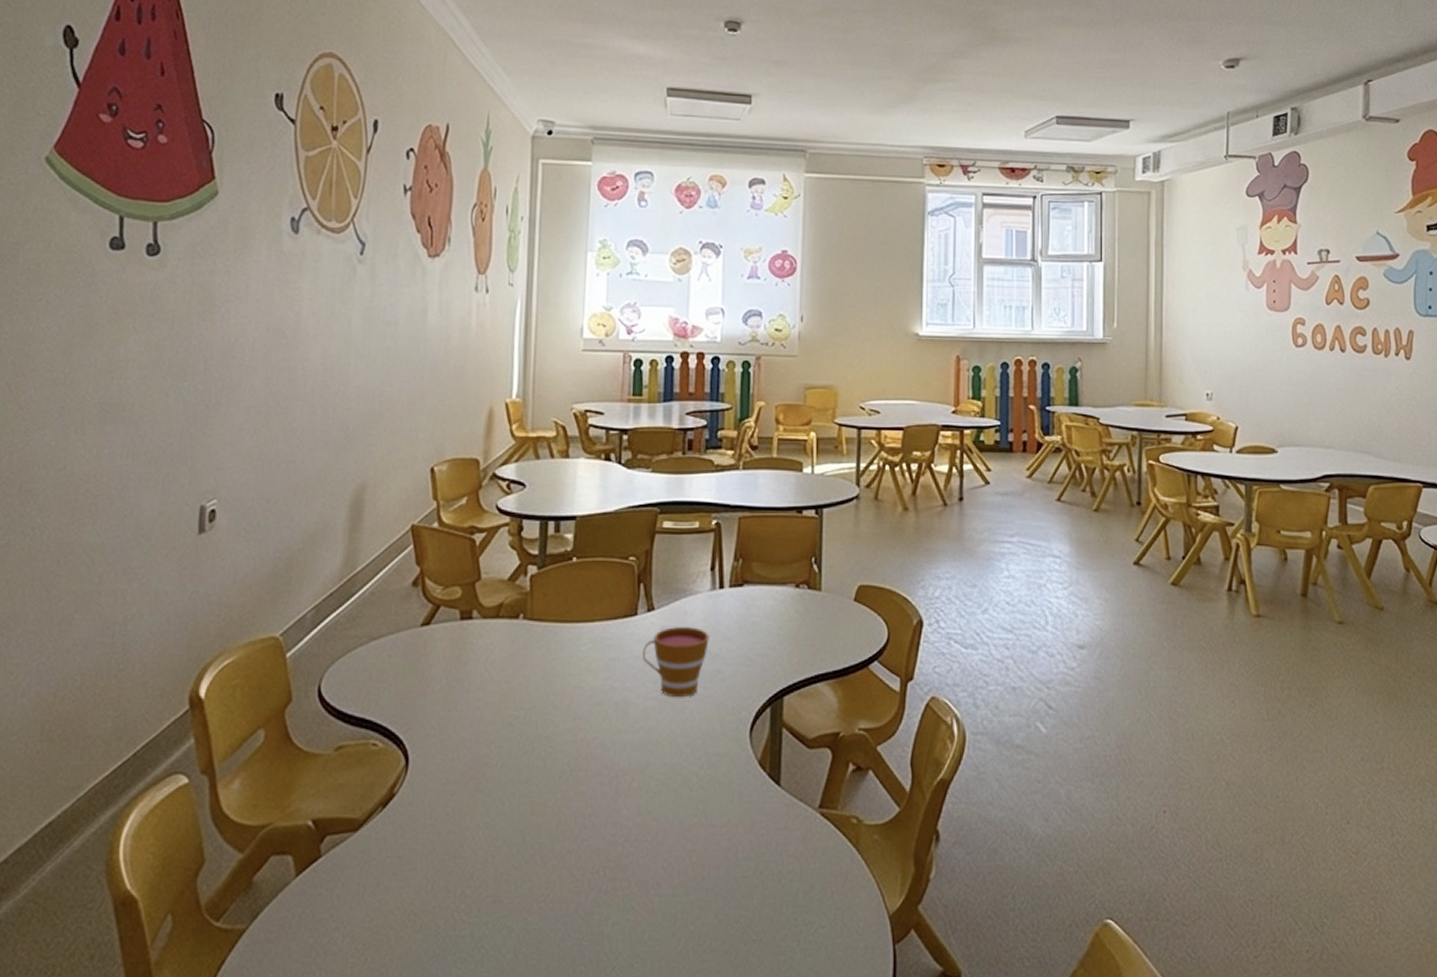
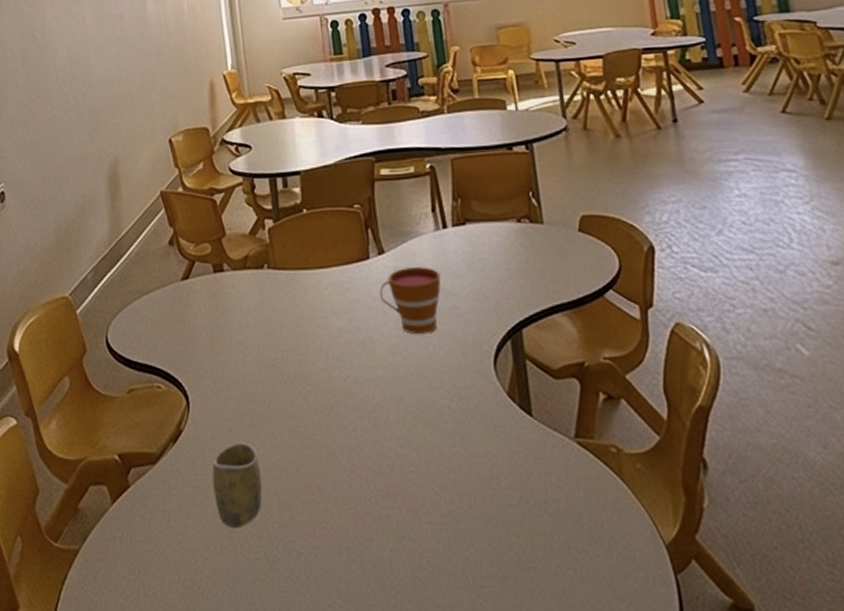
cup: none [422,808,481,904] -> present [212,442,263,529]

